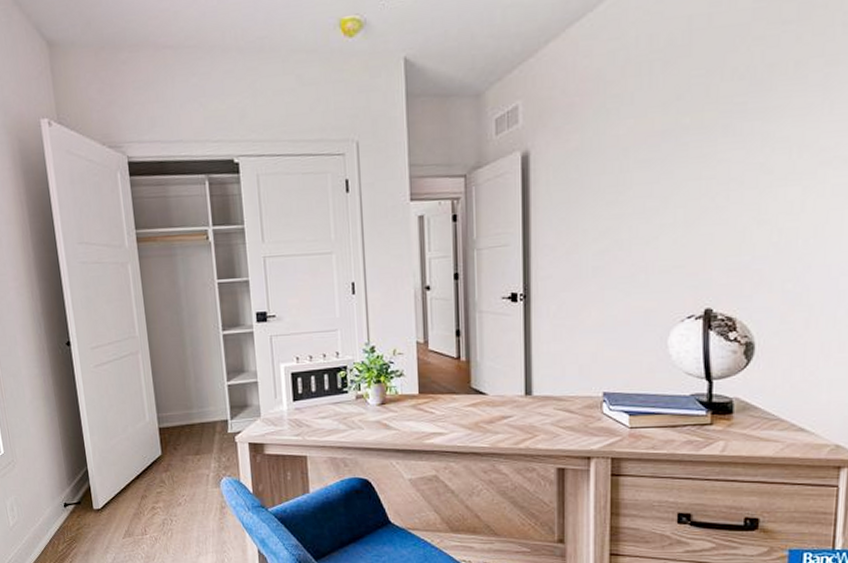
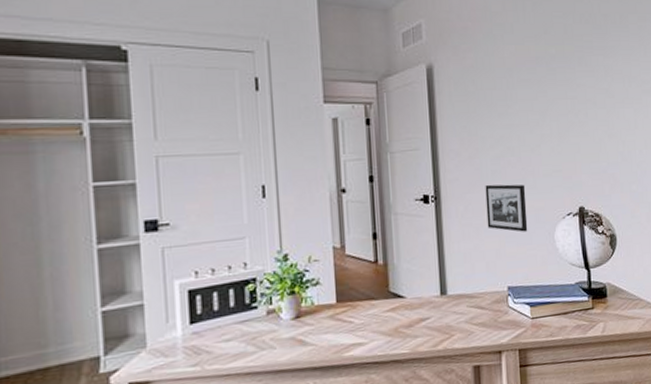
picture frame: none [583,282,634,335] -> present [485,184,528,232]

